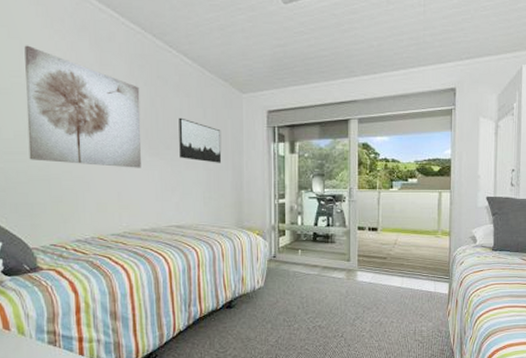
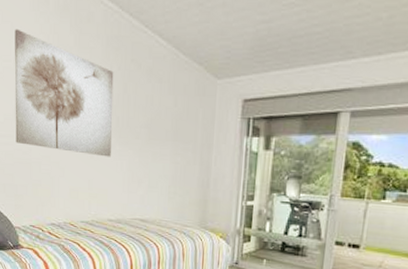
wall art: present [179,117,222,163] -> none [148,105,192,157]

